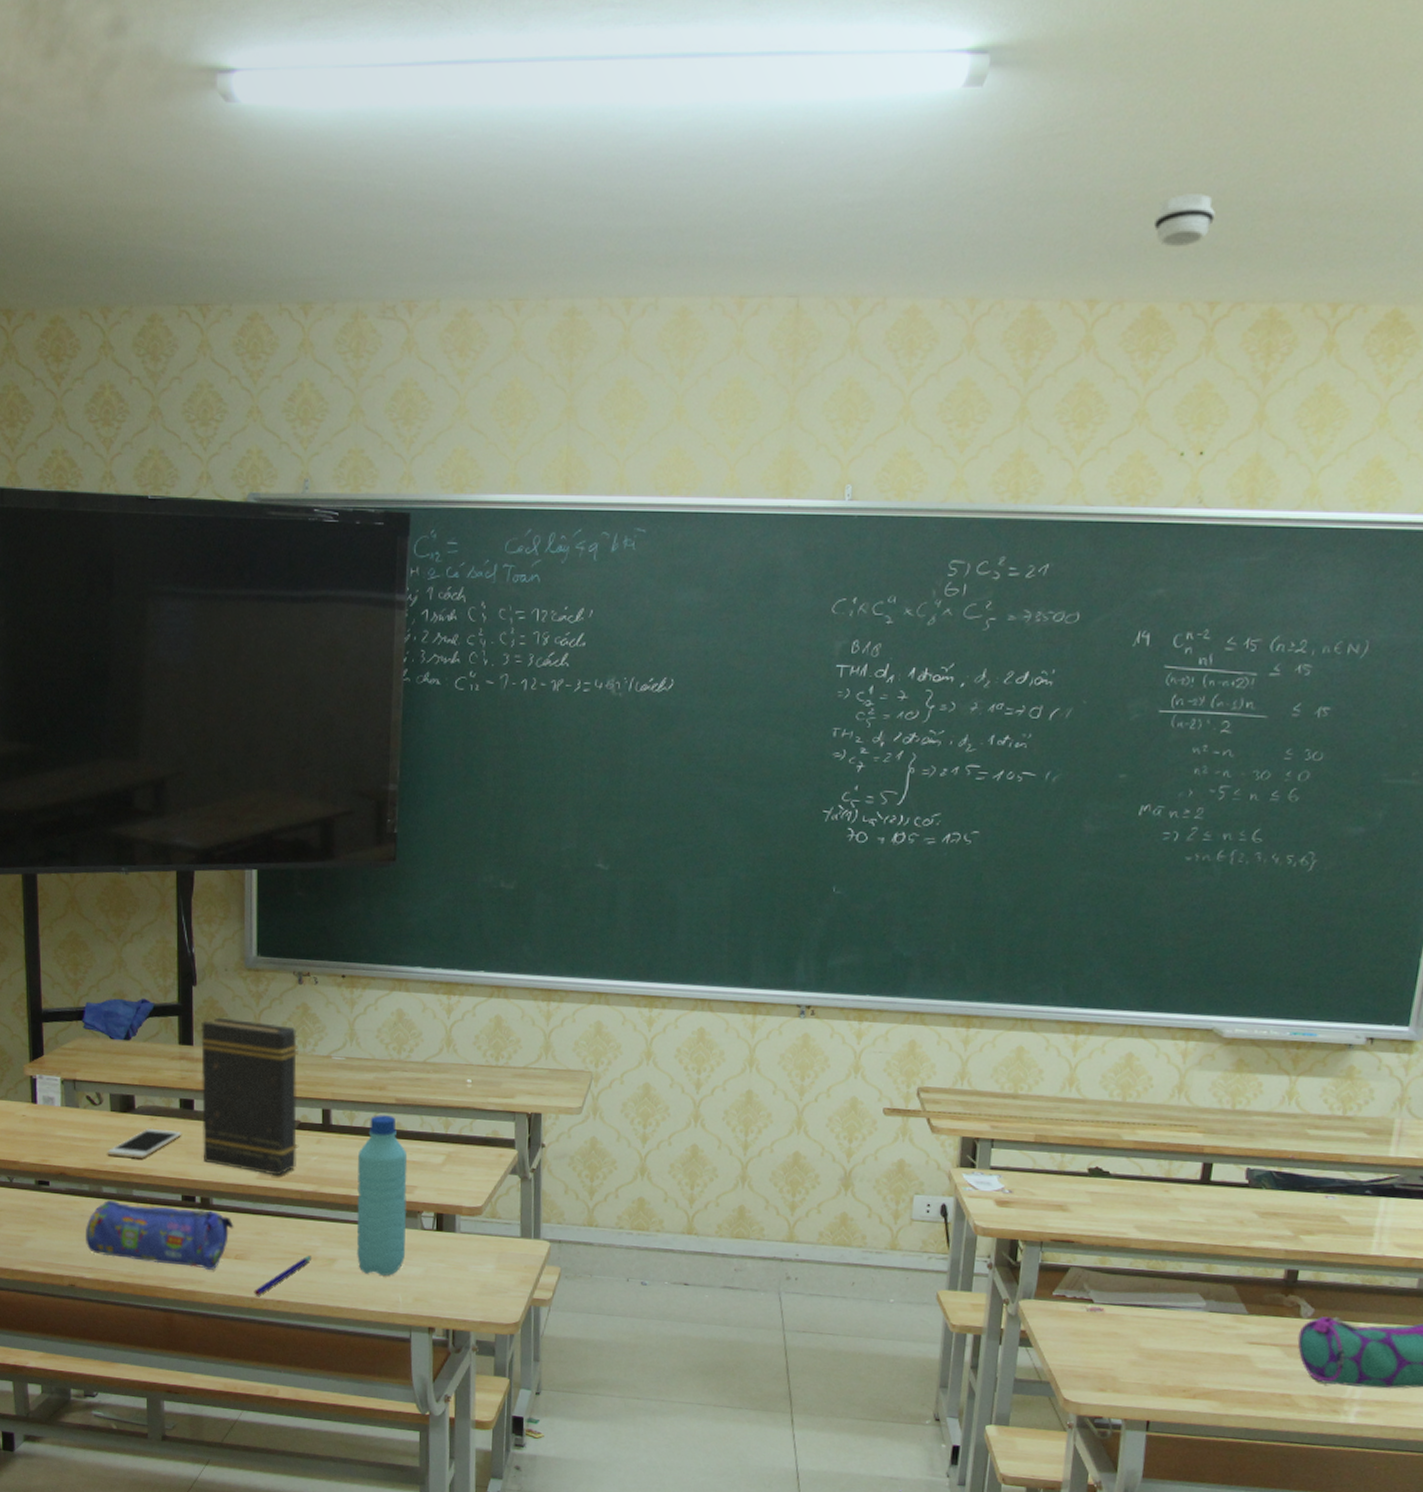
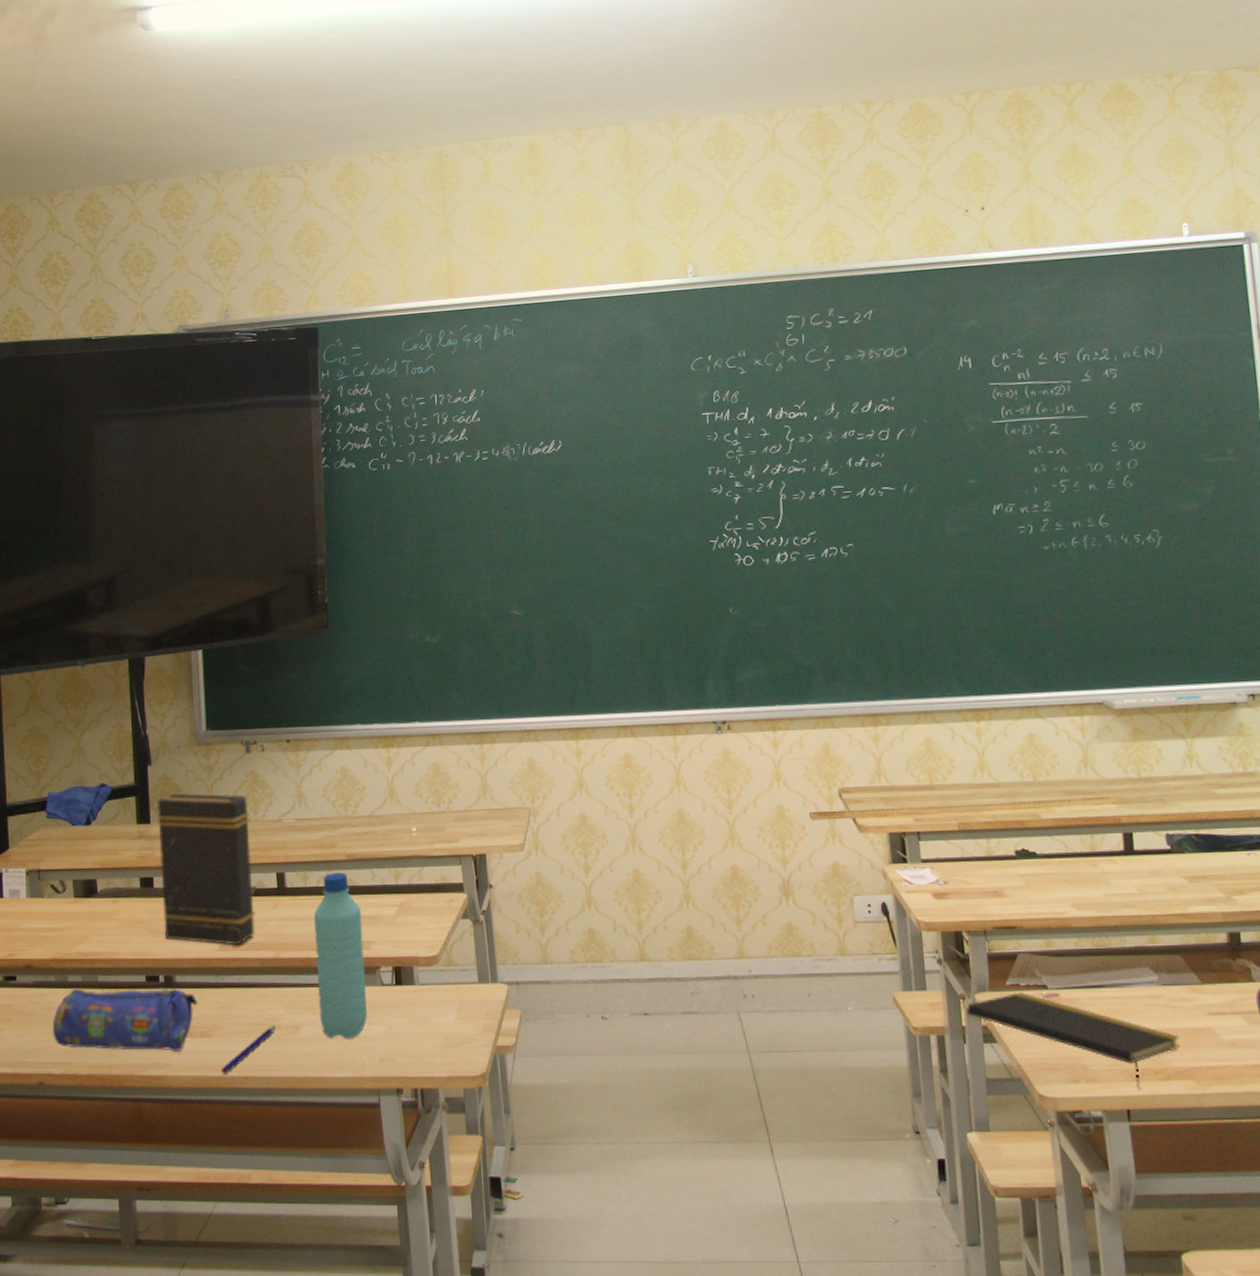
cell phone: present [107,1128,182,1159] -> none [72,910,144,944]
notepad: none [1008,1302,1214,1403] -> present [966,991,1179,1088]
smoke detector: present [1153,194,1215,248] -> none [905,14,955,56]

